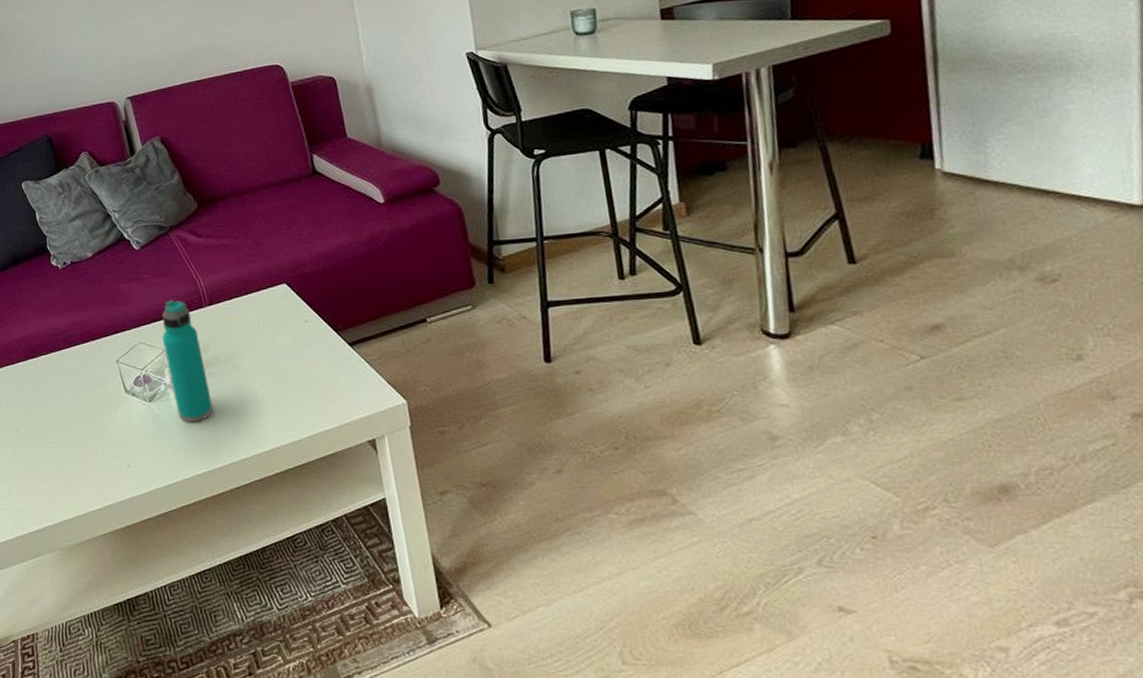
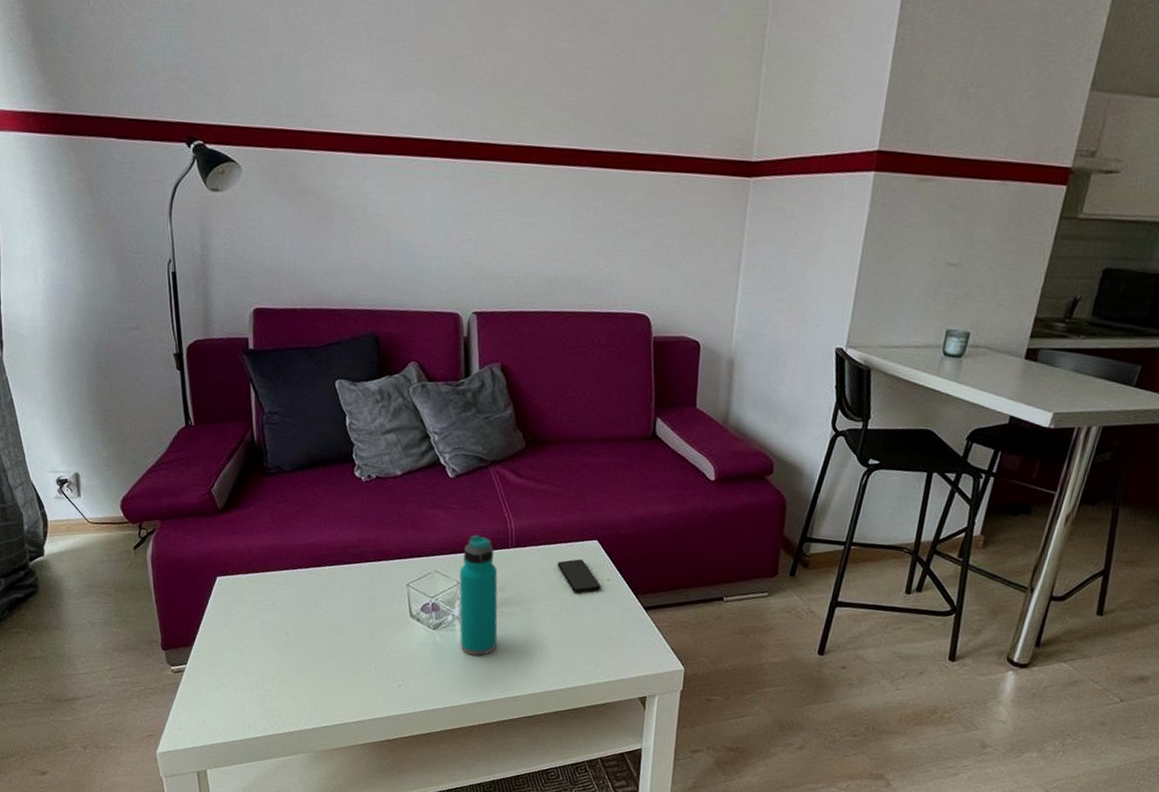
smartphone: none [252,306,300,341] -> present [557,559,601,594]

